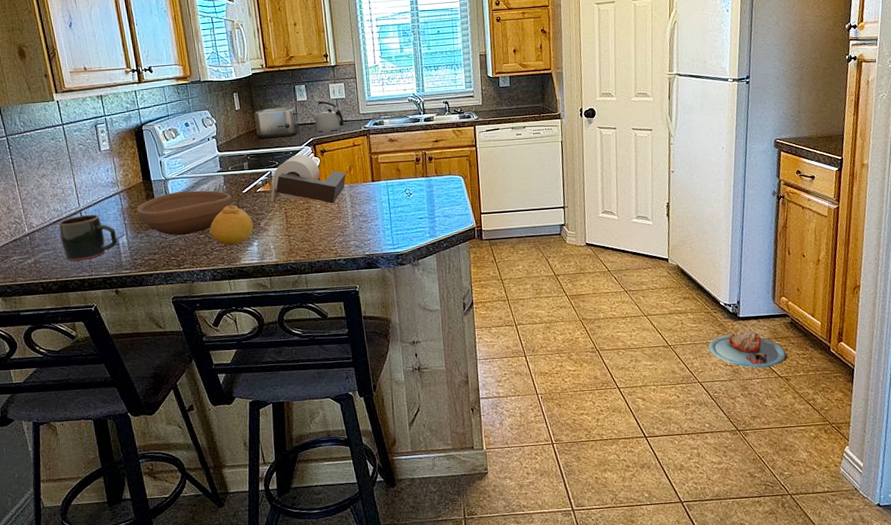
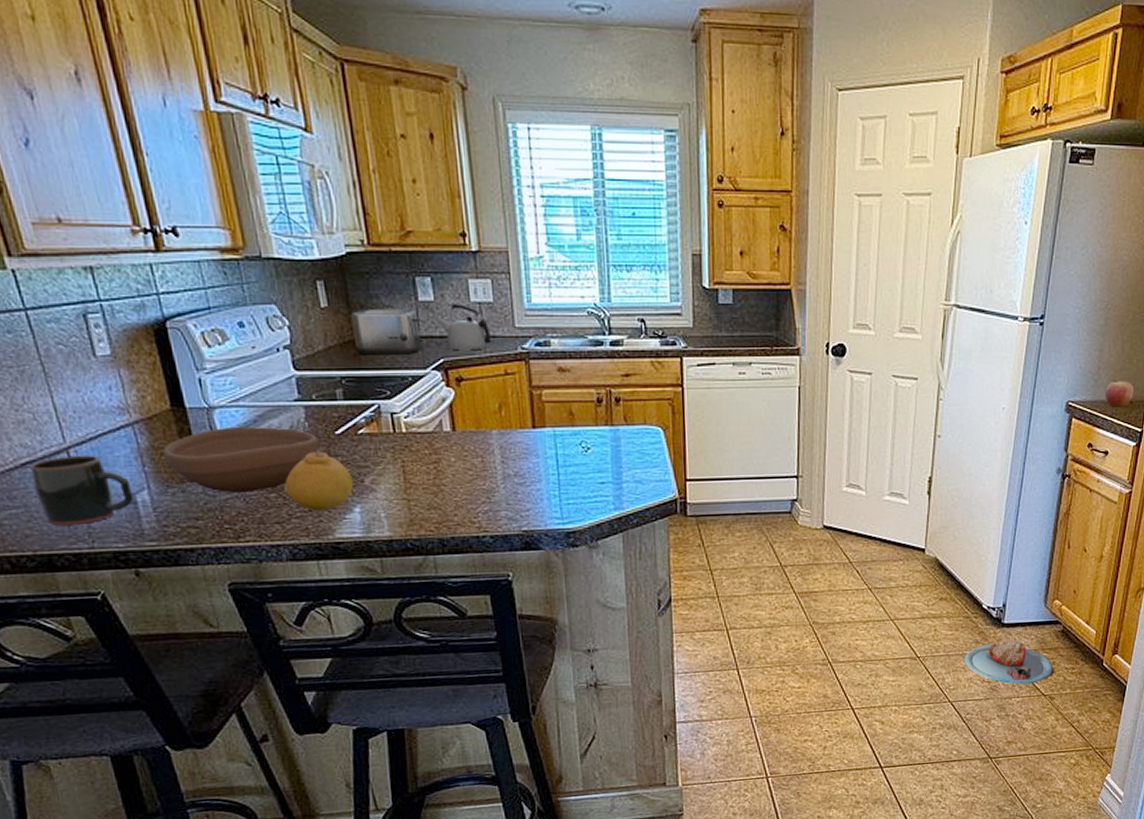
paper towel holder: present [270,154,347,203] -> none [379,382,495,456]
fruit: none [806,119,832,142] -> present [1104,378,1134,407]

